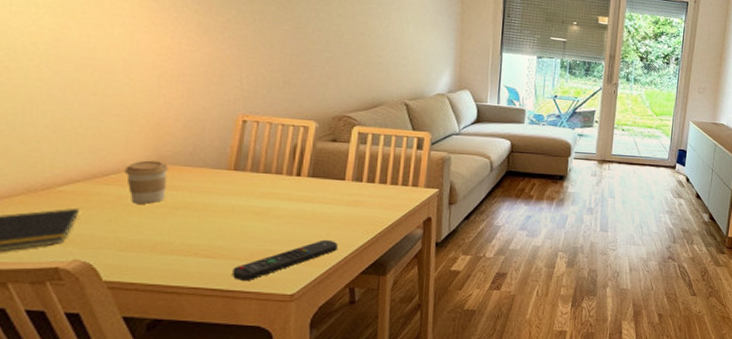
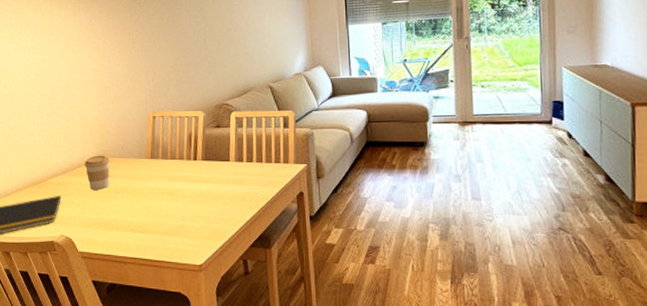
remote control: present [232,239,338,280] -> none [157,215,230,252]

